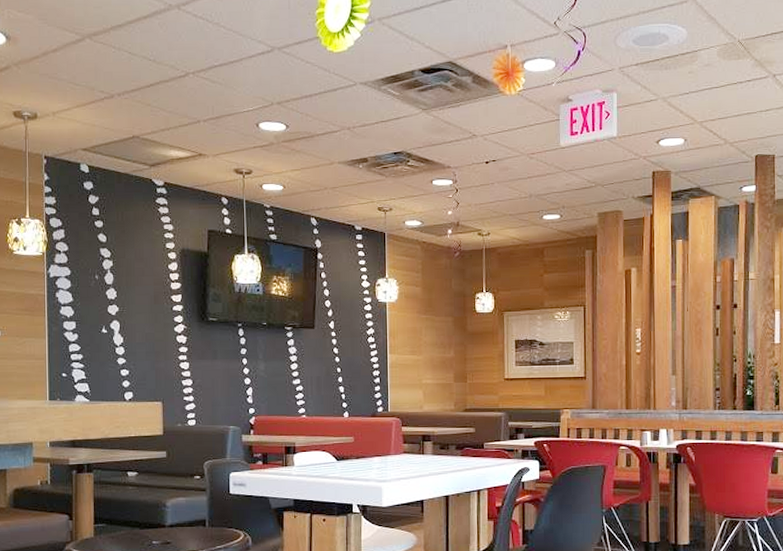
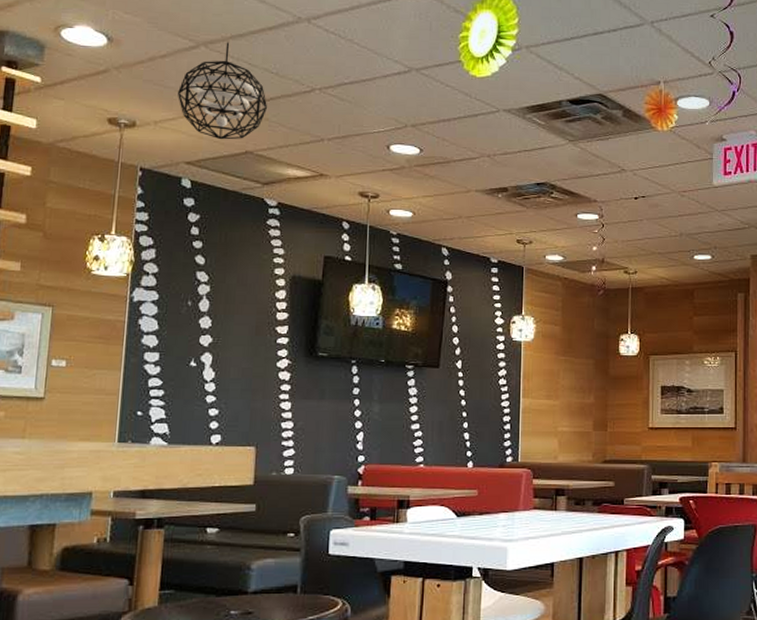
pendant light: none [70,33,149,126] -> present [178,42,268,140]

